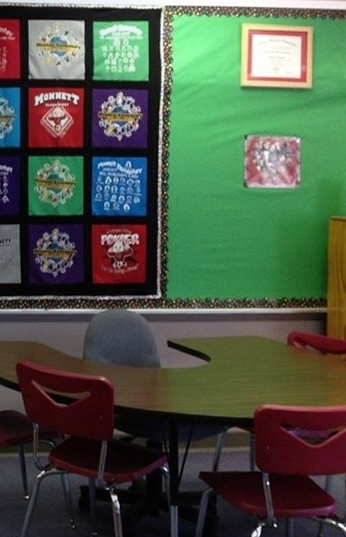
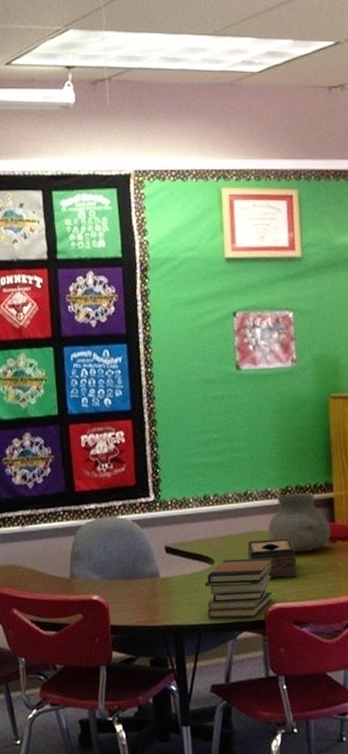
book stack: none [200,359,266,414] -> present [204,557,274,618]
tissue box: none [242,344,288,382] -> present [247,538,297,577]
vase: none [262,304,323,360] -> present [267,493,331,552]

